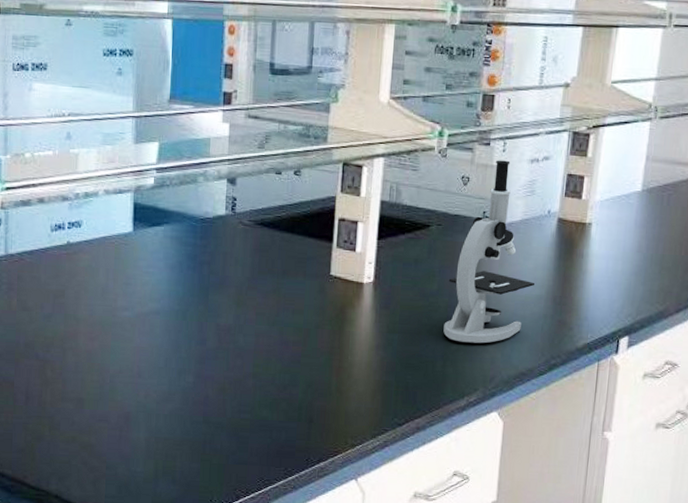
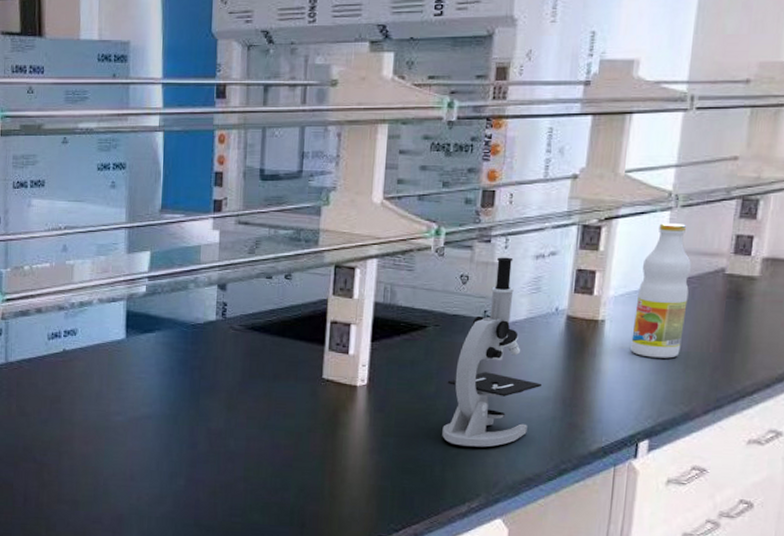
beverage bottle: none [614,133,668,260] -> present [631,223,692,358]

